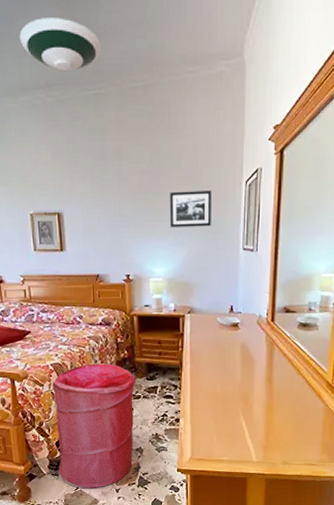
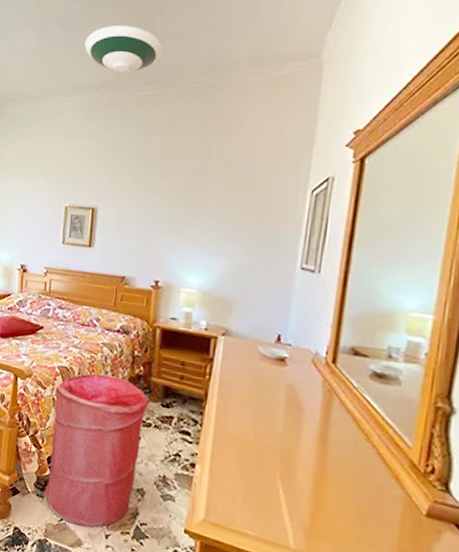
picture frame: present [170,189,211,227] -> none [213,195,267,238]

